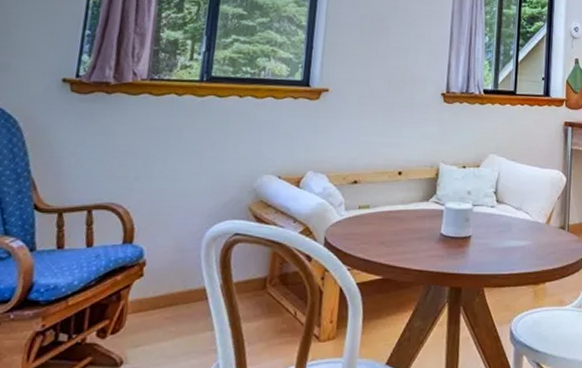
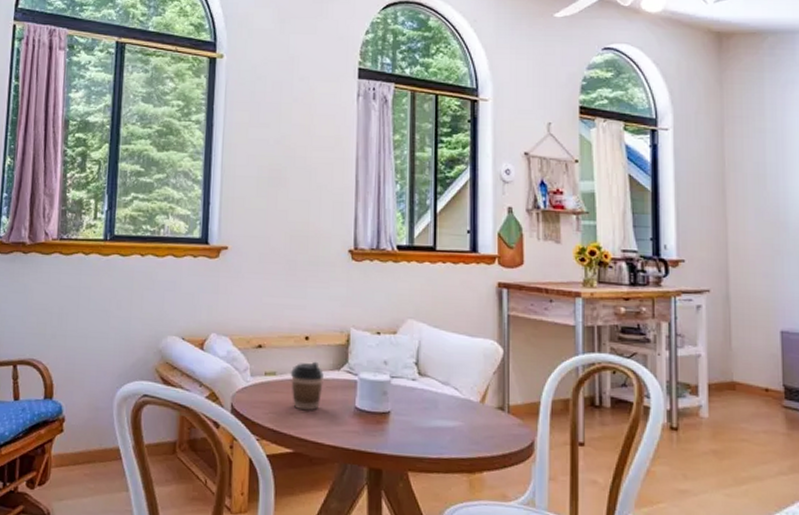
coffee cup: none [382,194,414,240] -> present [290,361,324,411]

